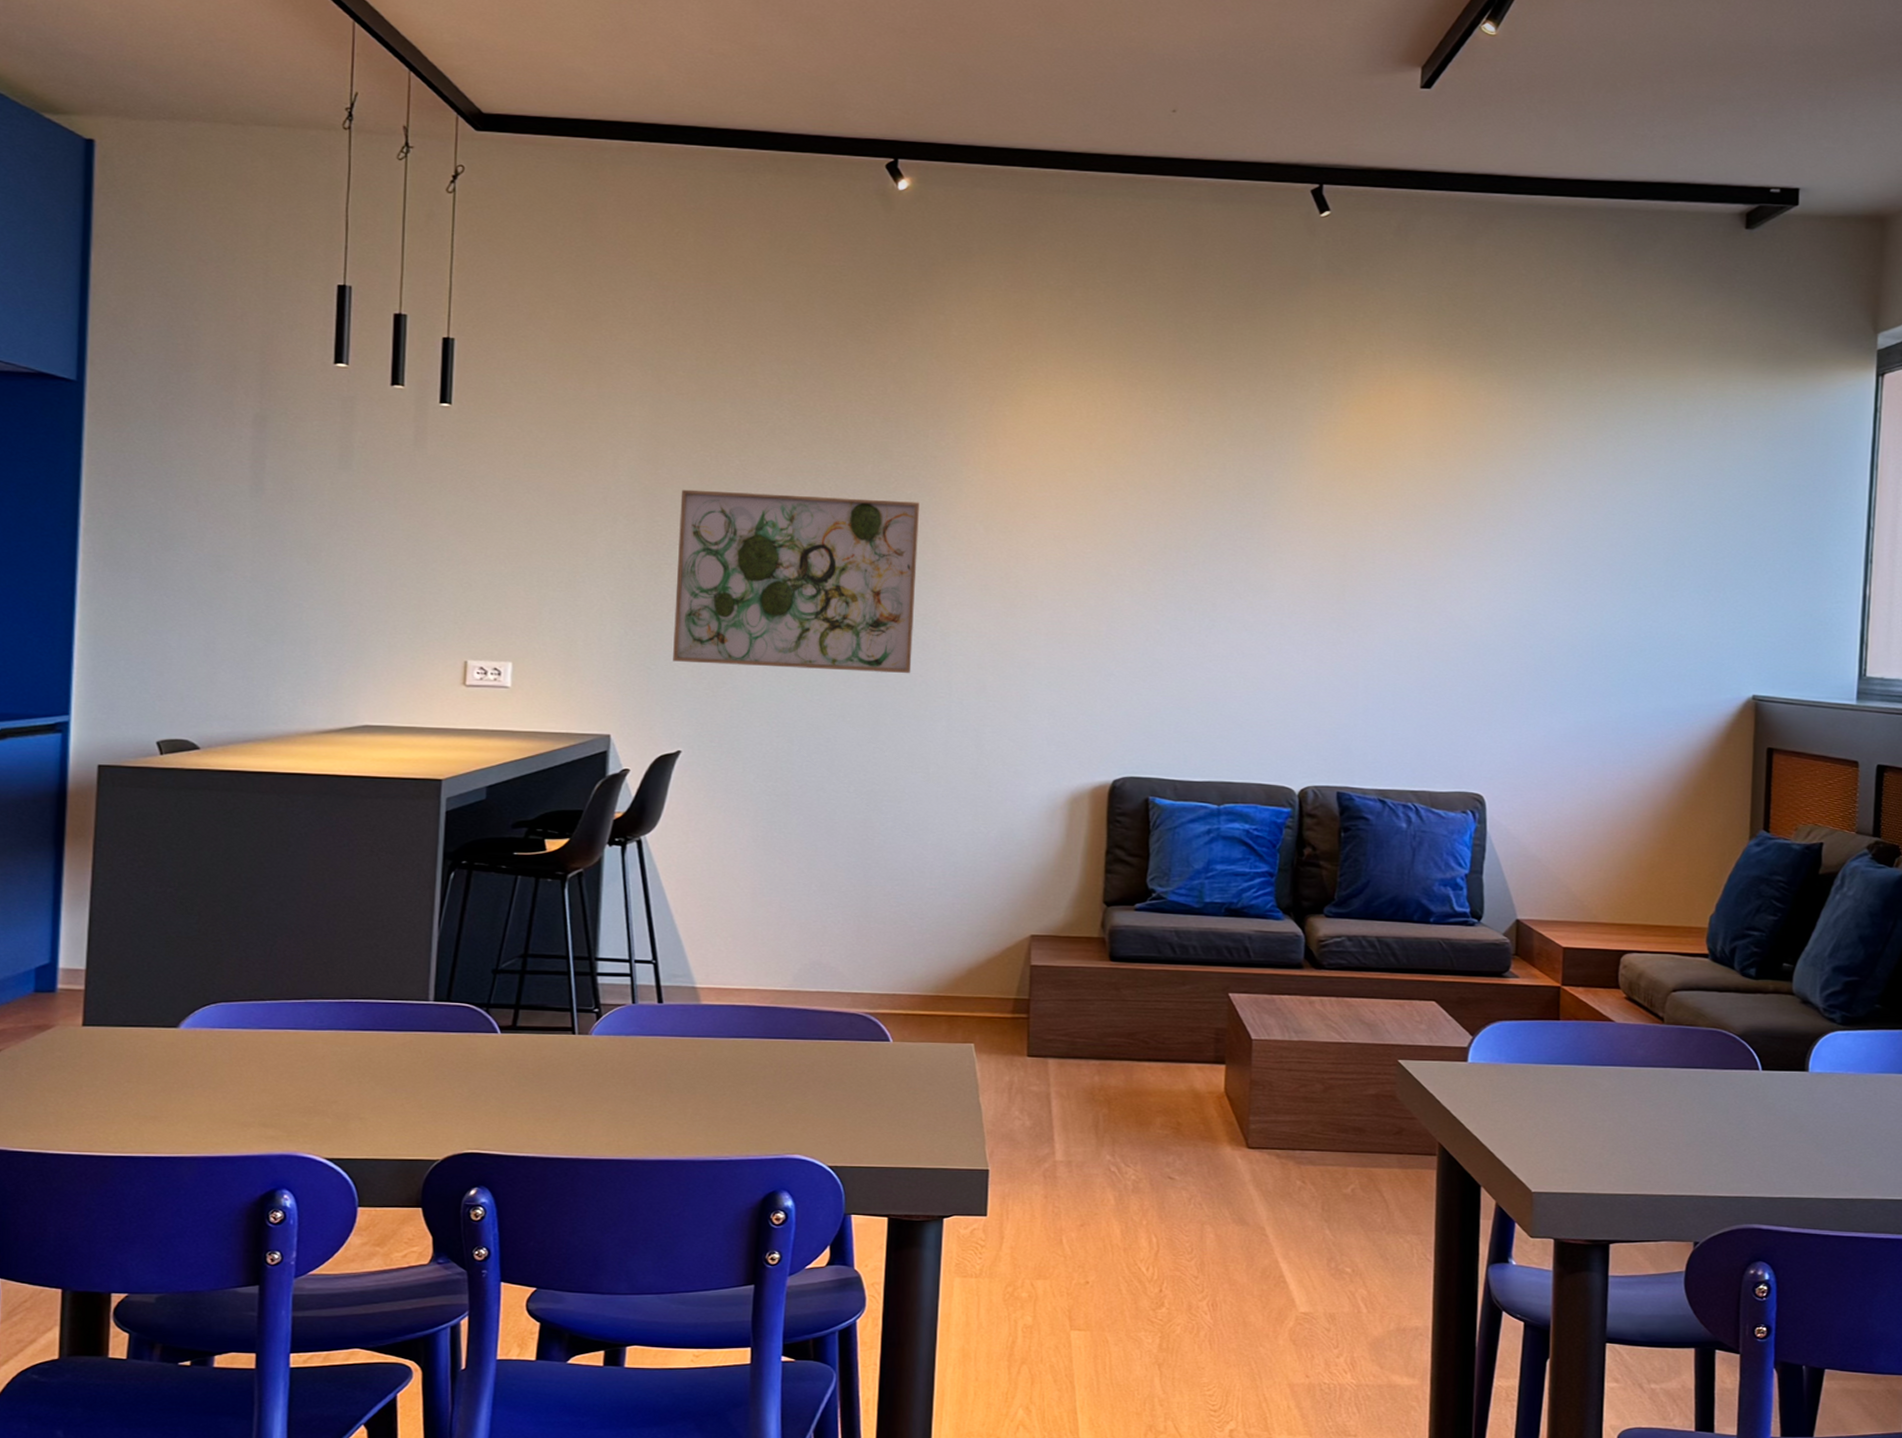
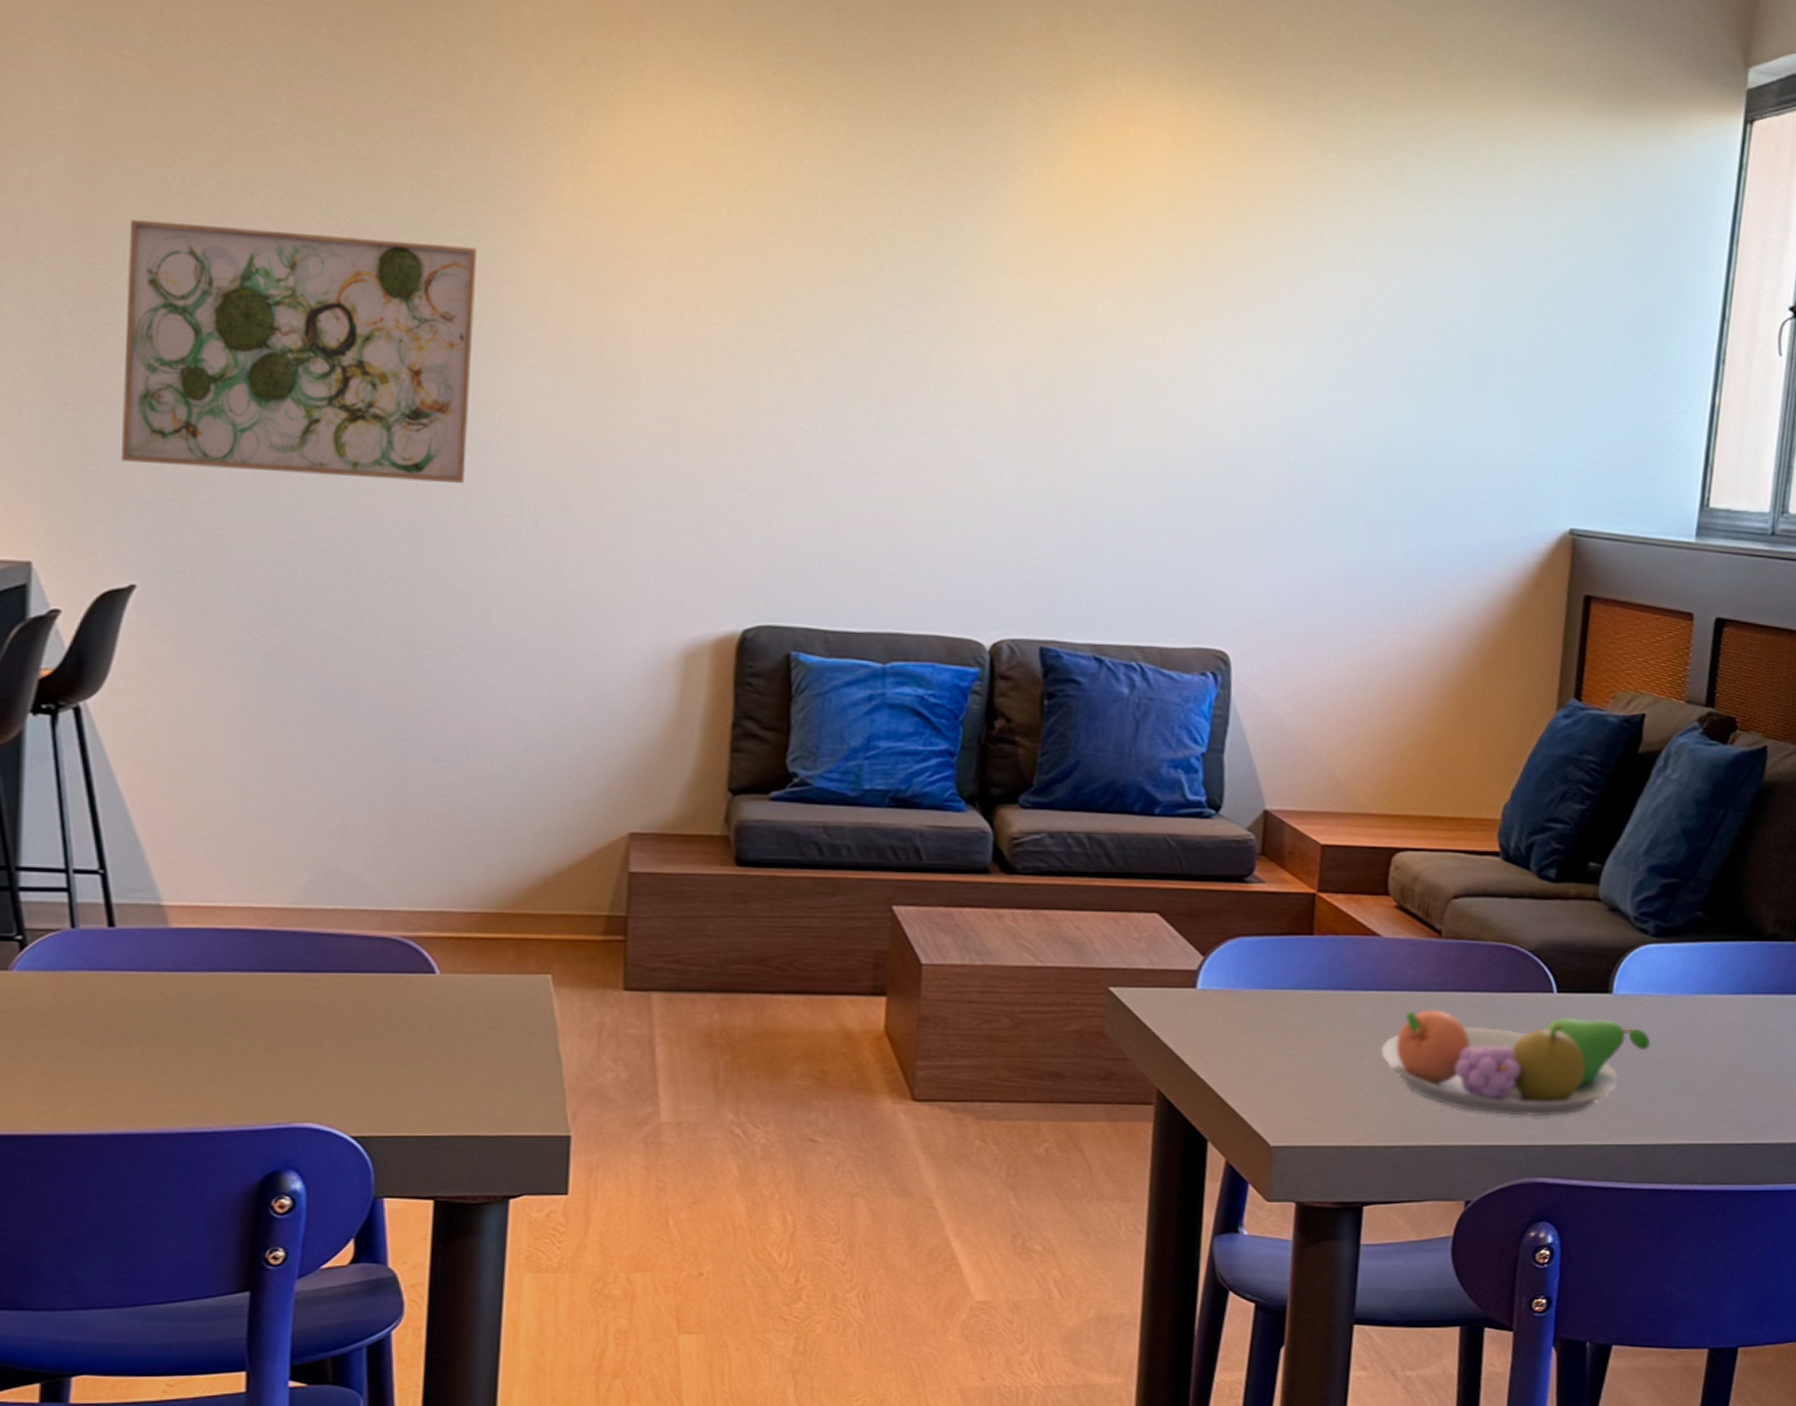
fruit bowl: none [1619,1082,1843,1173] -> present [1381,1010,1651,1117]

